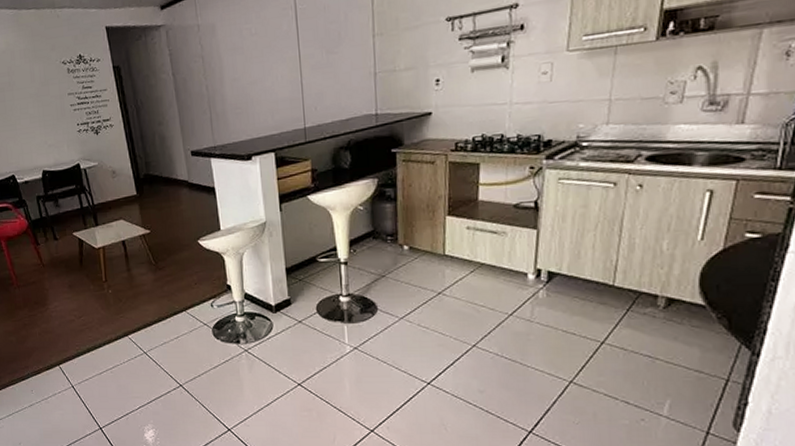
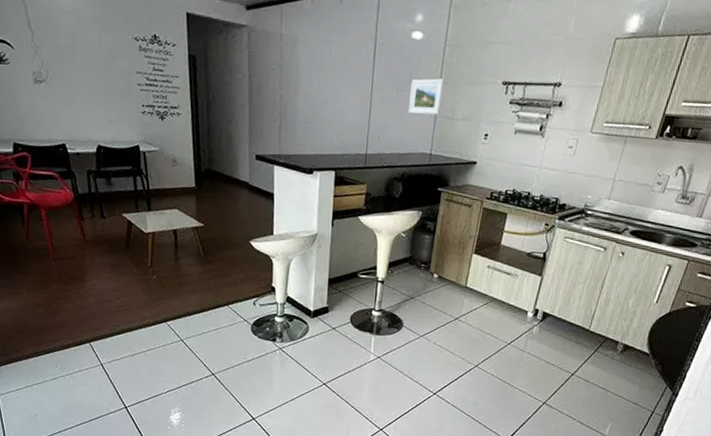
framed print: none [341,31,379,76] -> present [408,78,445,115]

